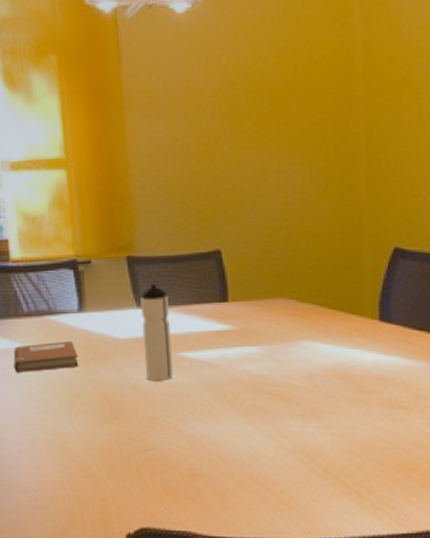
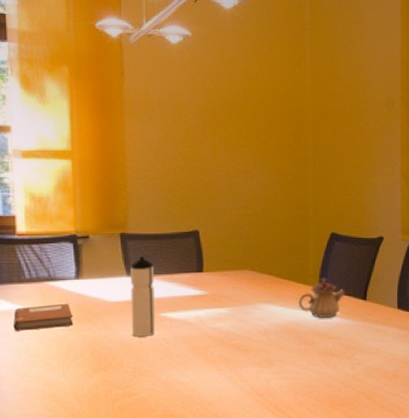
teapot: none [351,307,416,360] -> present [298,277,346,319]

